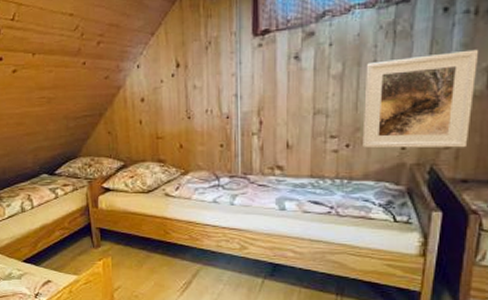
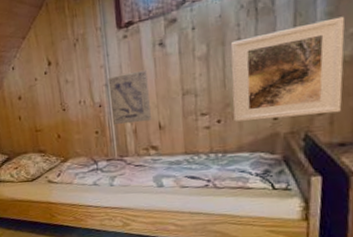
wall art: none [238,83,281,140] -> present [108,69,151,125]

